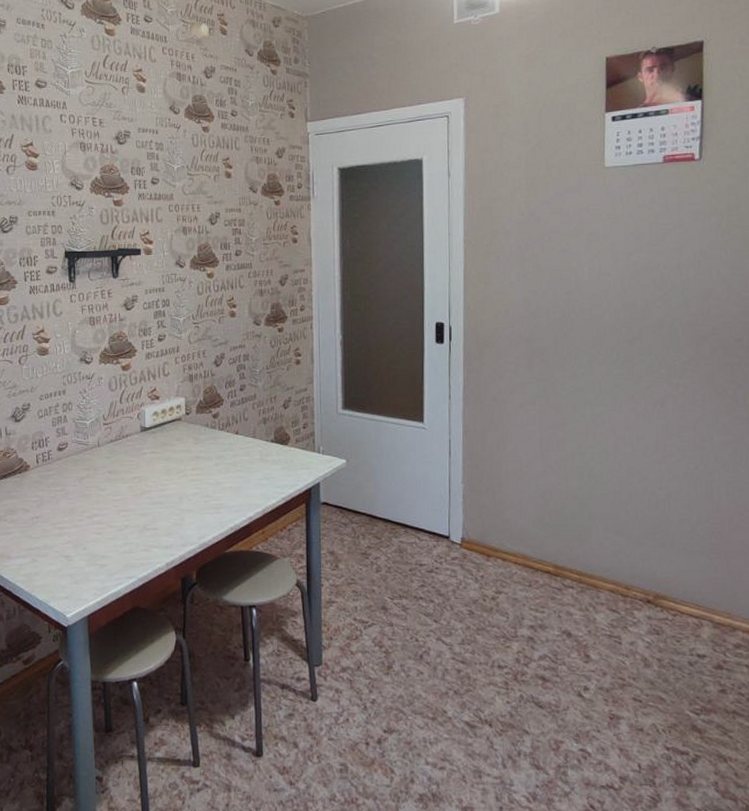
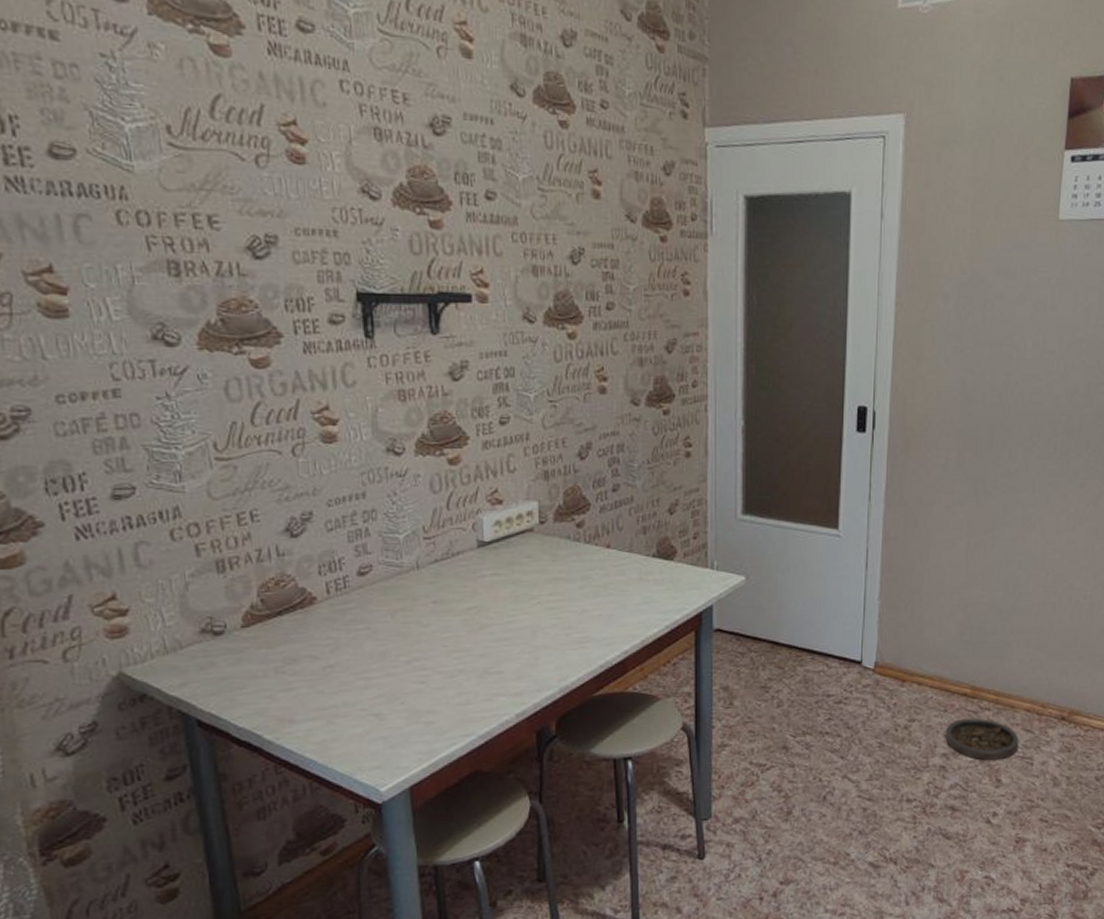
pet bowl: none [531,594,605,636] -> present [945,718,1019,760]

